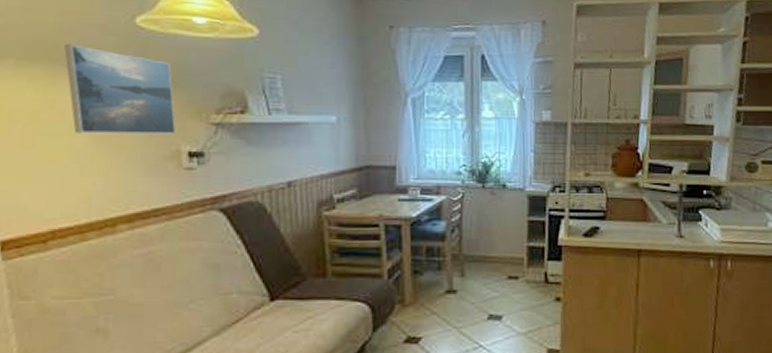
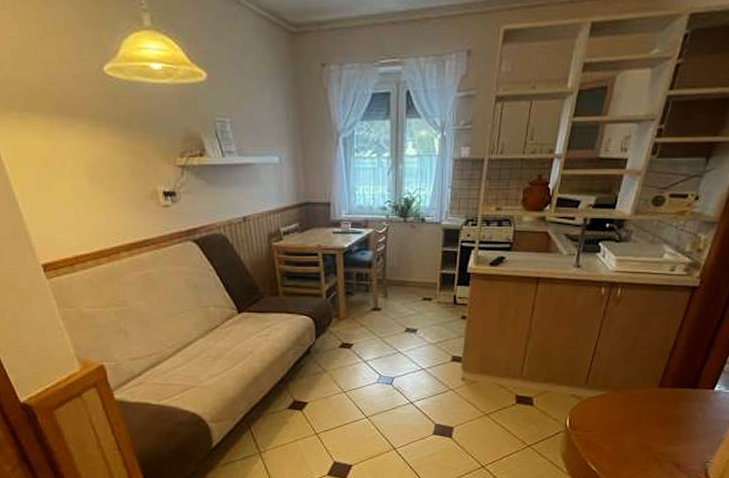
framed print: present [64,44,177,135] -> none [53,95,152,177]

